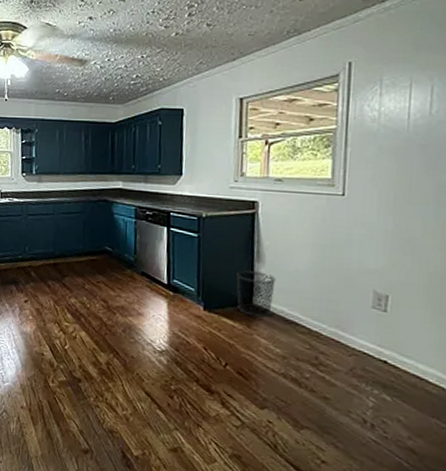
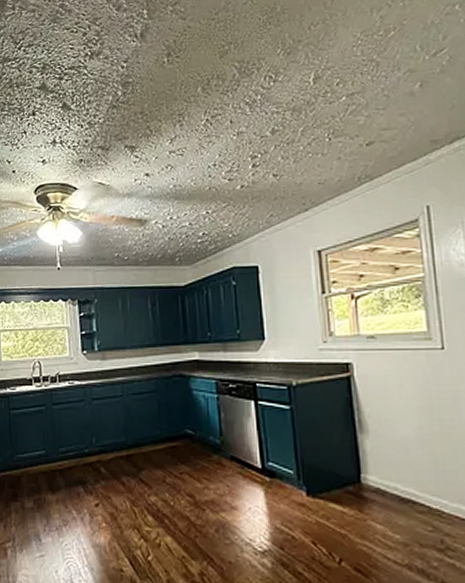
waste bin: present [236,270,276,318] -> none [339,444,385,498]

